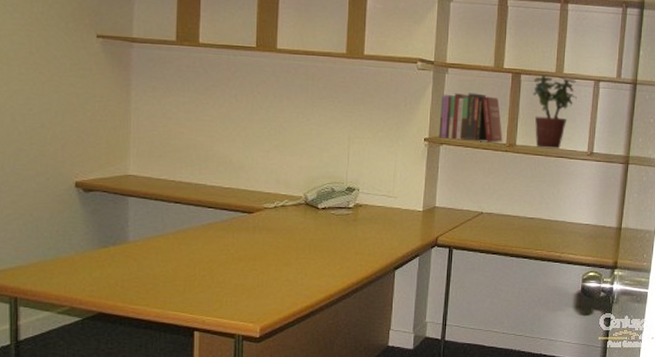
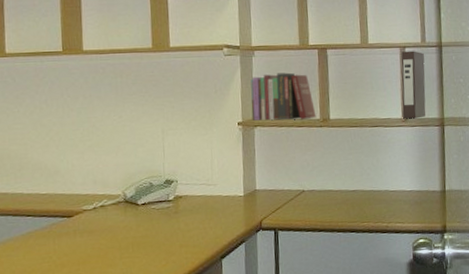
potted plant: present [533,74,577,149] -> none [340,46,384,120]
binder: none [589,85,618,154] -> present [401,51,426,119]

